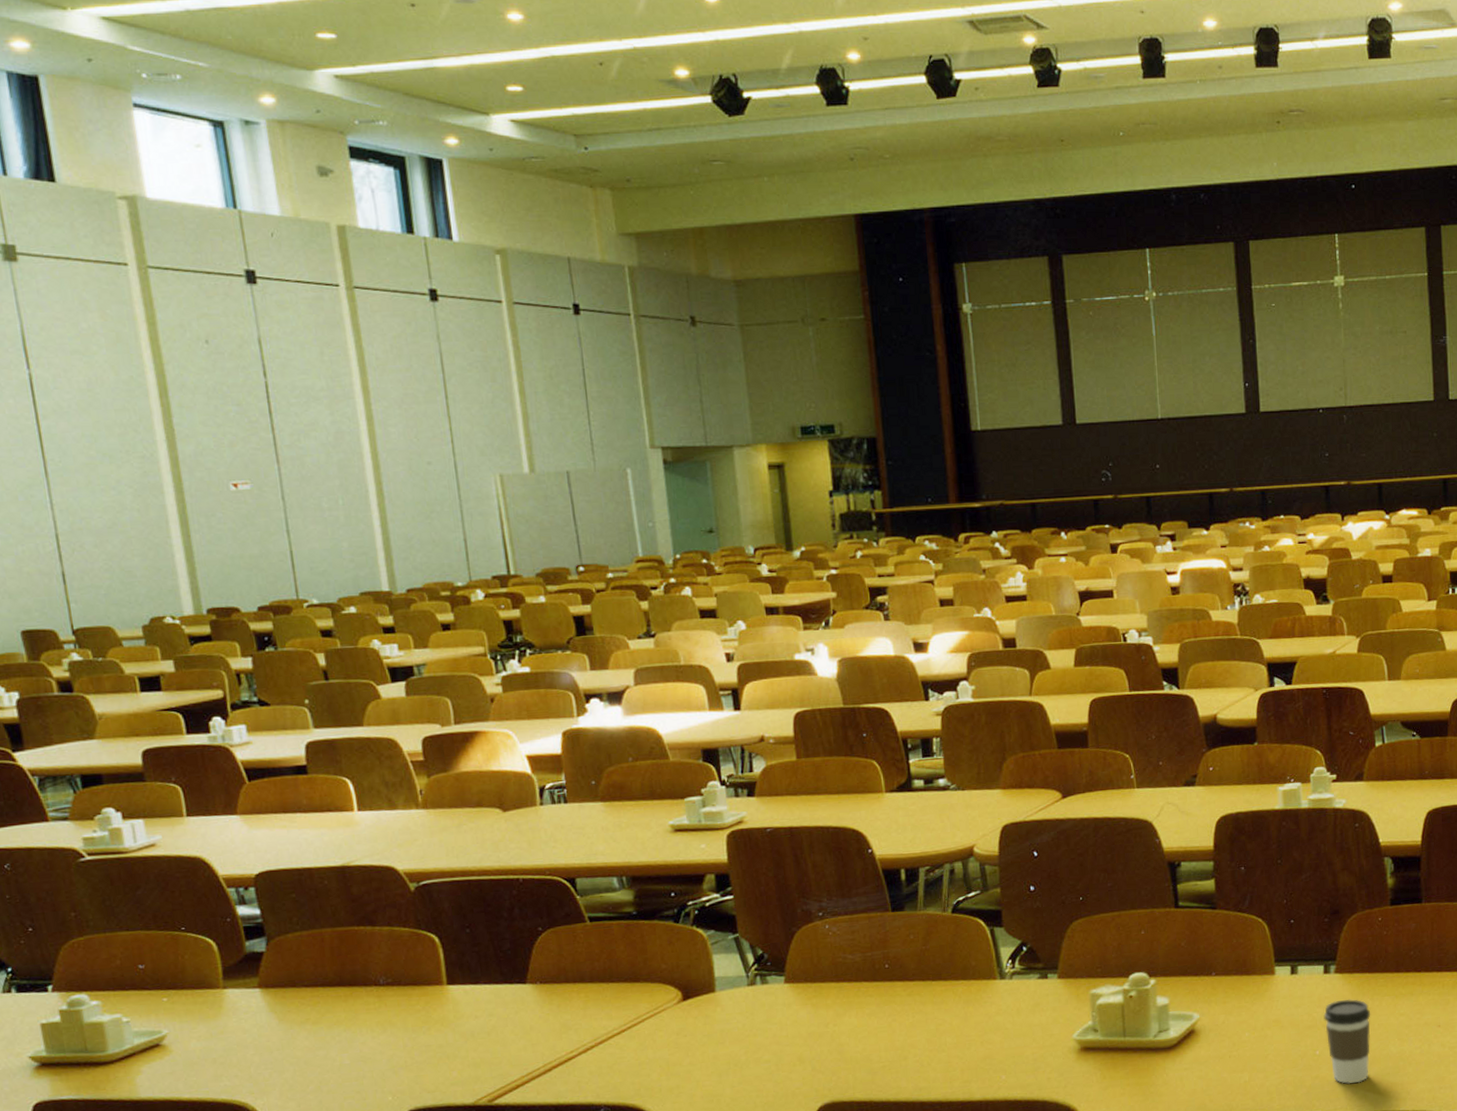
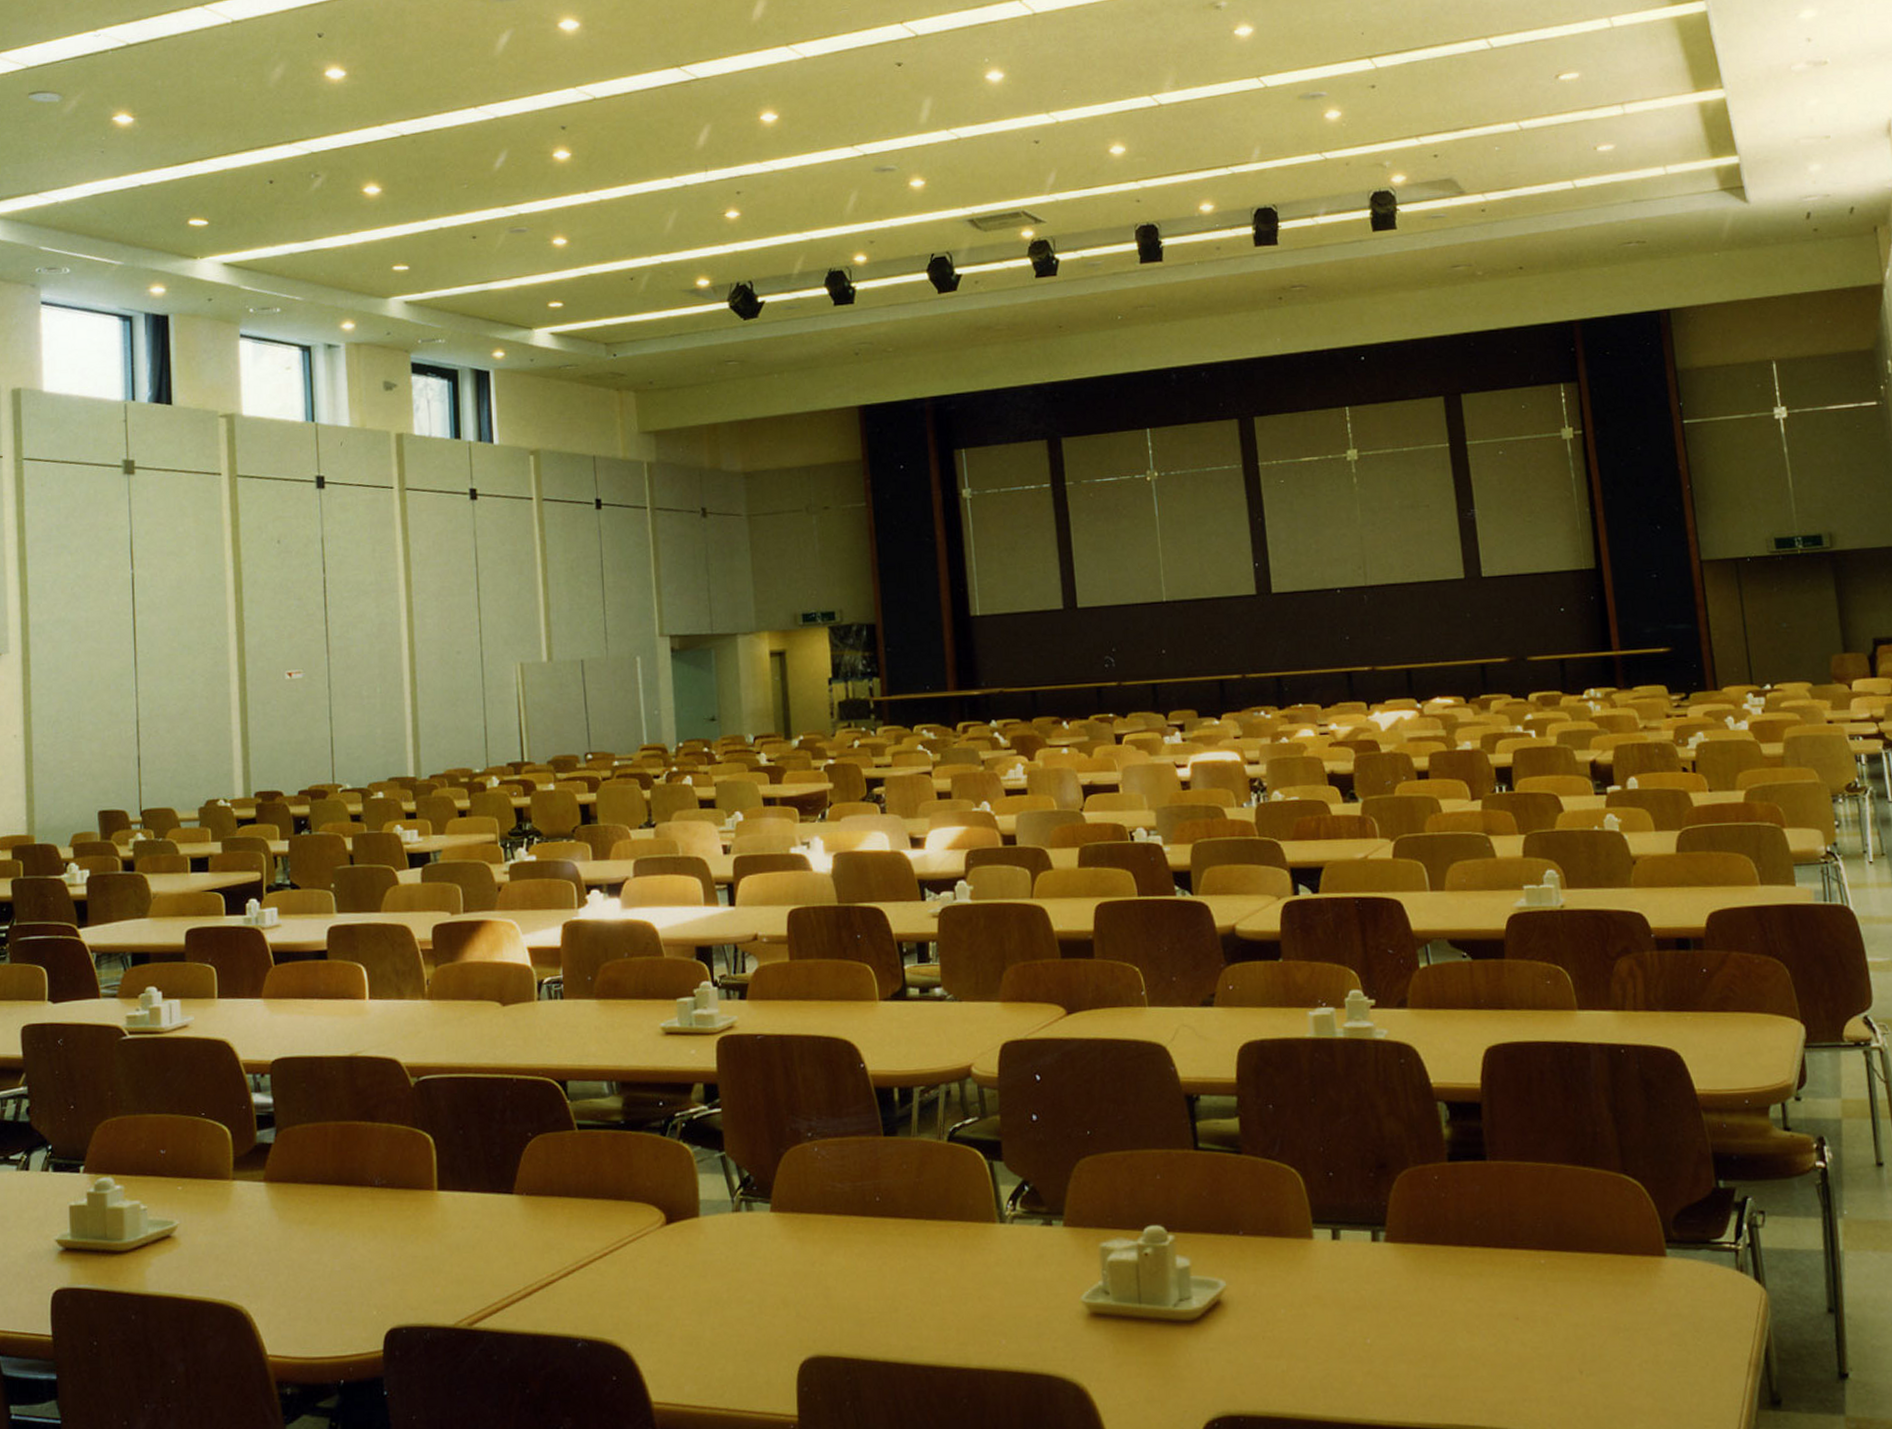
coffee cup: present [1323,999,1371,1084] -> none [1374,1275,1433,1386]

